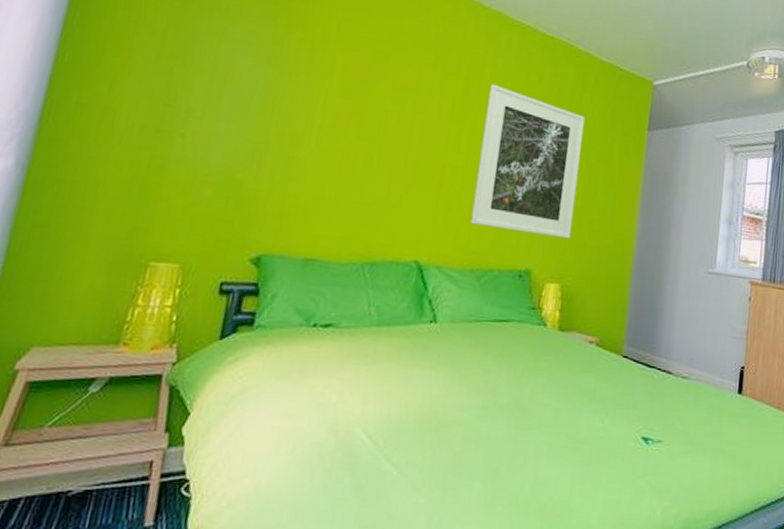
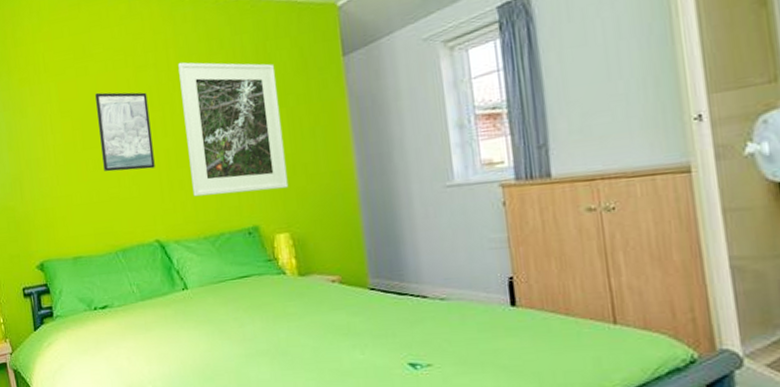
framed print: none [375,84,449,183] -> present [95,92,155,172]

